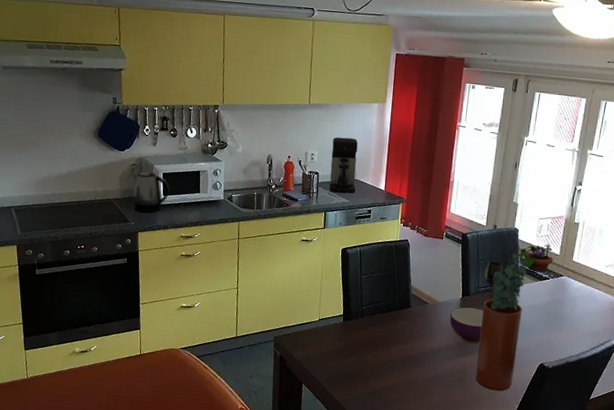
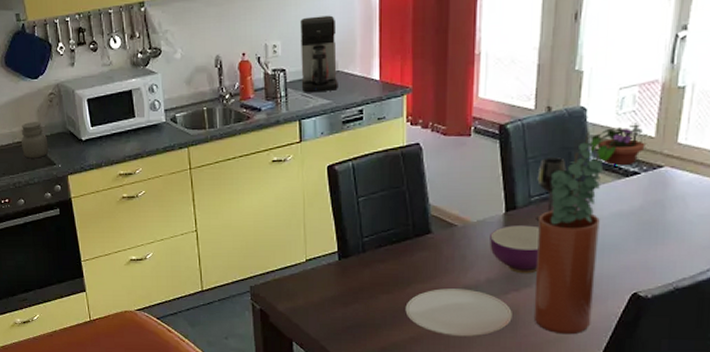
jar: none [102,185,126,215] -> present [21,122,49,159]
kettle: present [132,171,169,213] -> none [51,99,98,151]
plate: none [387,350,461,389] -> present [405,288,512,337]

